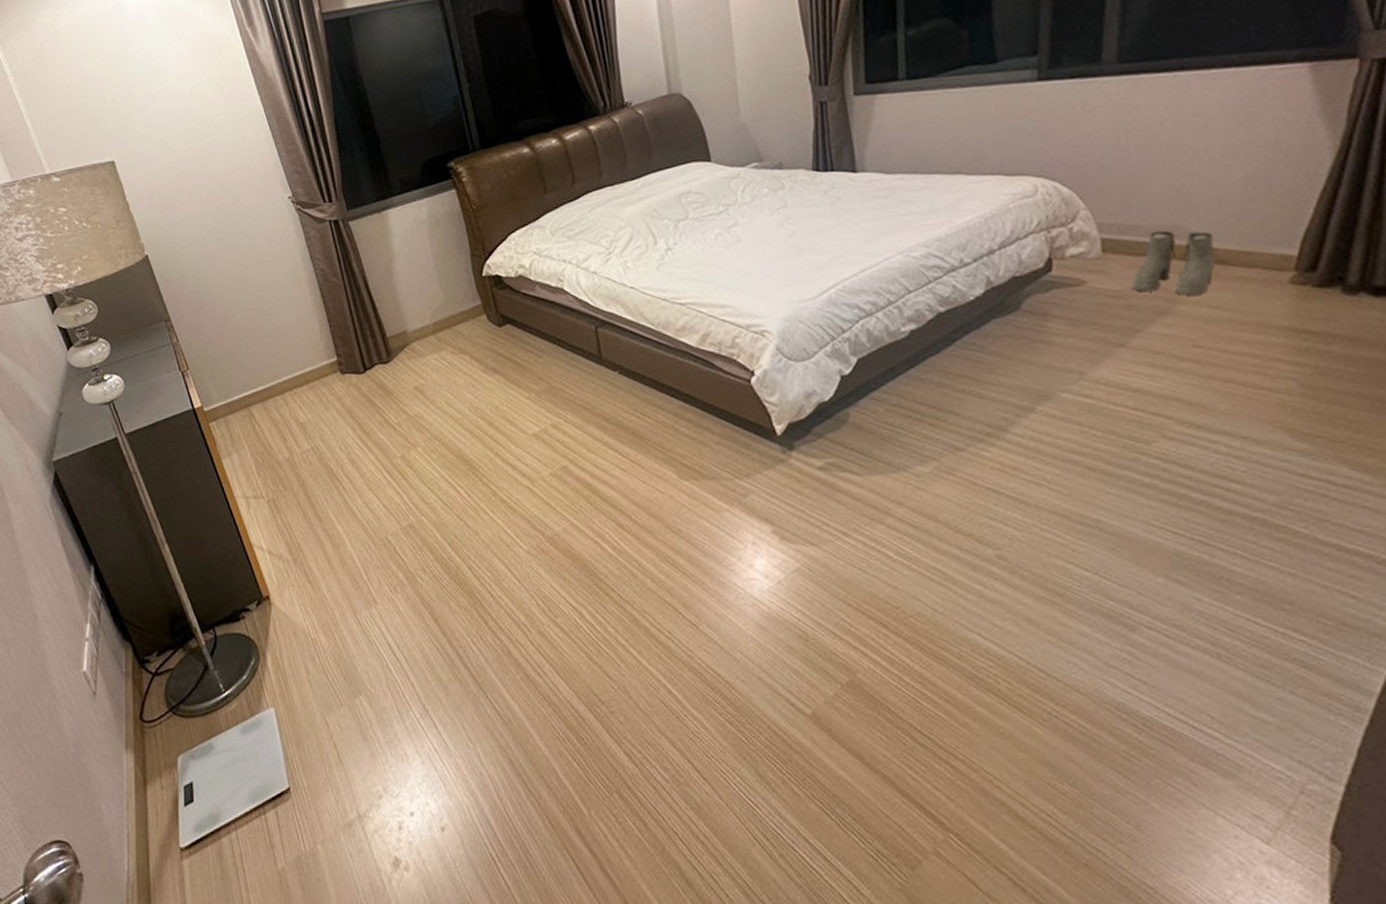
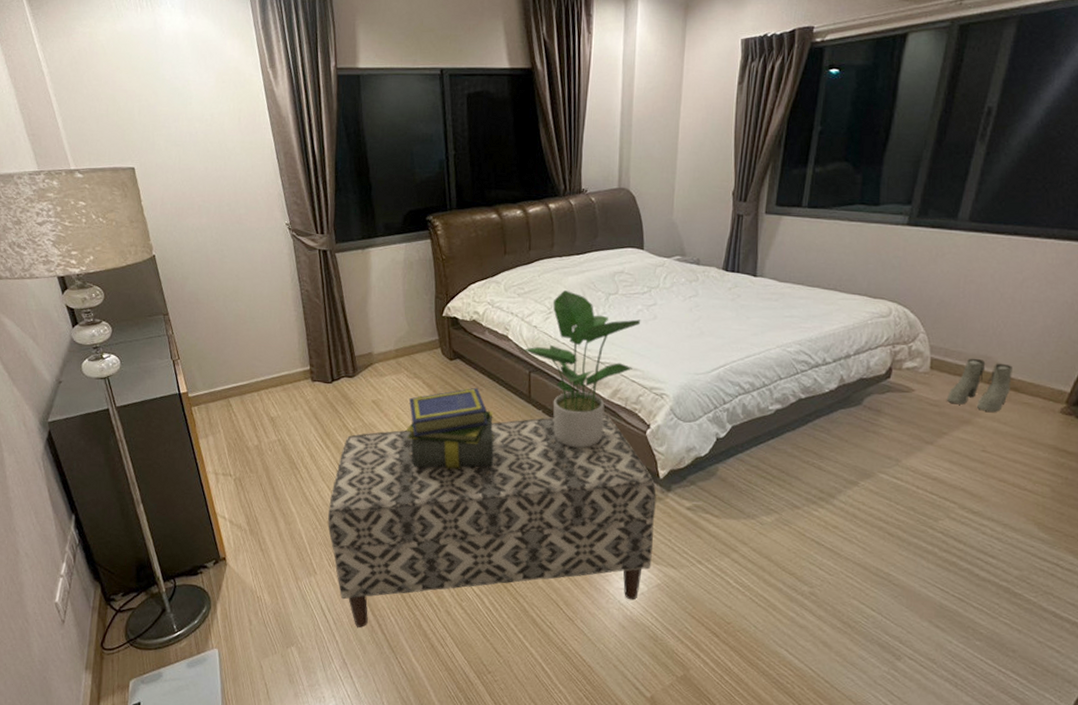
bench: none [380,365,785,663] -> present [328,413,656,628]
stack of books: none [456,354,570,461] -> present [405,387,495,470]
potted plant: none [584,224,722,412] -> present [523,290,641,448]

